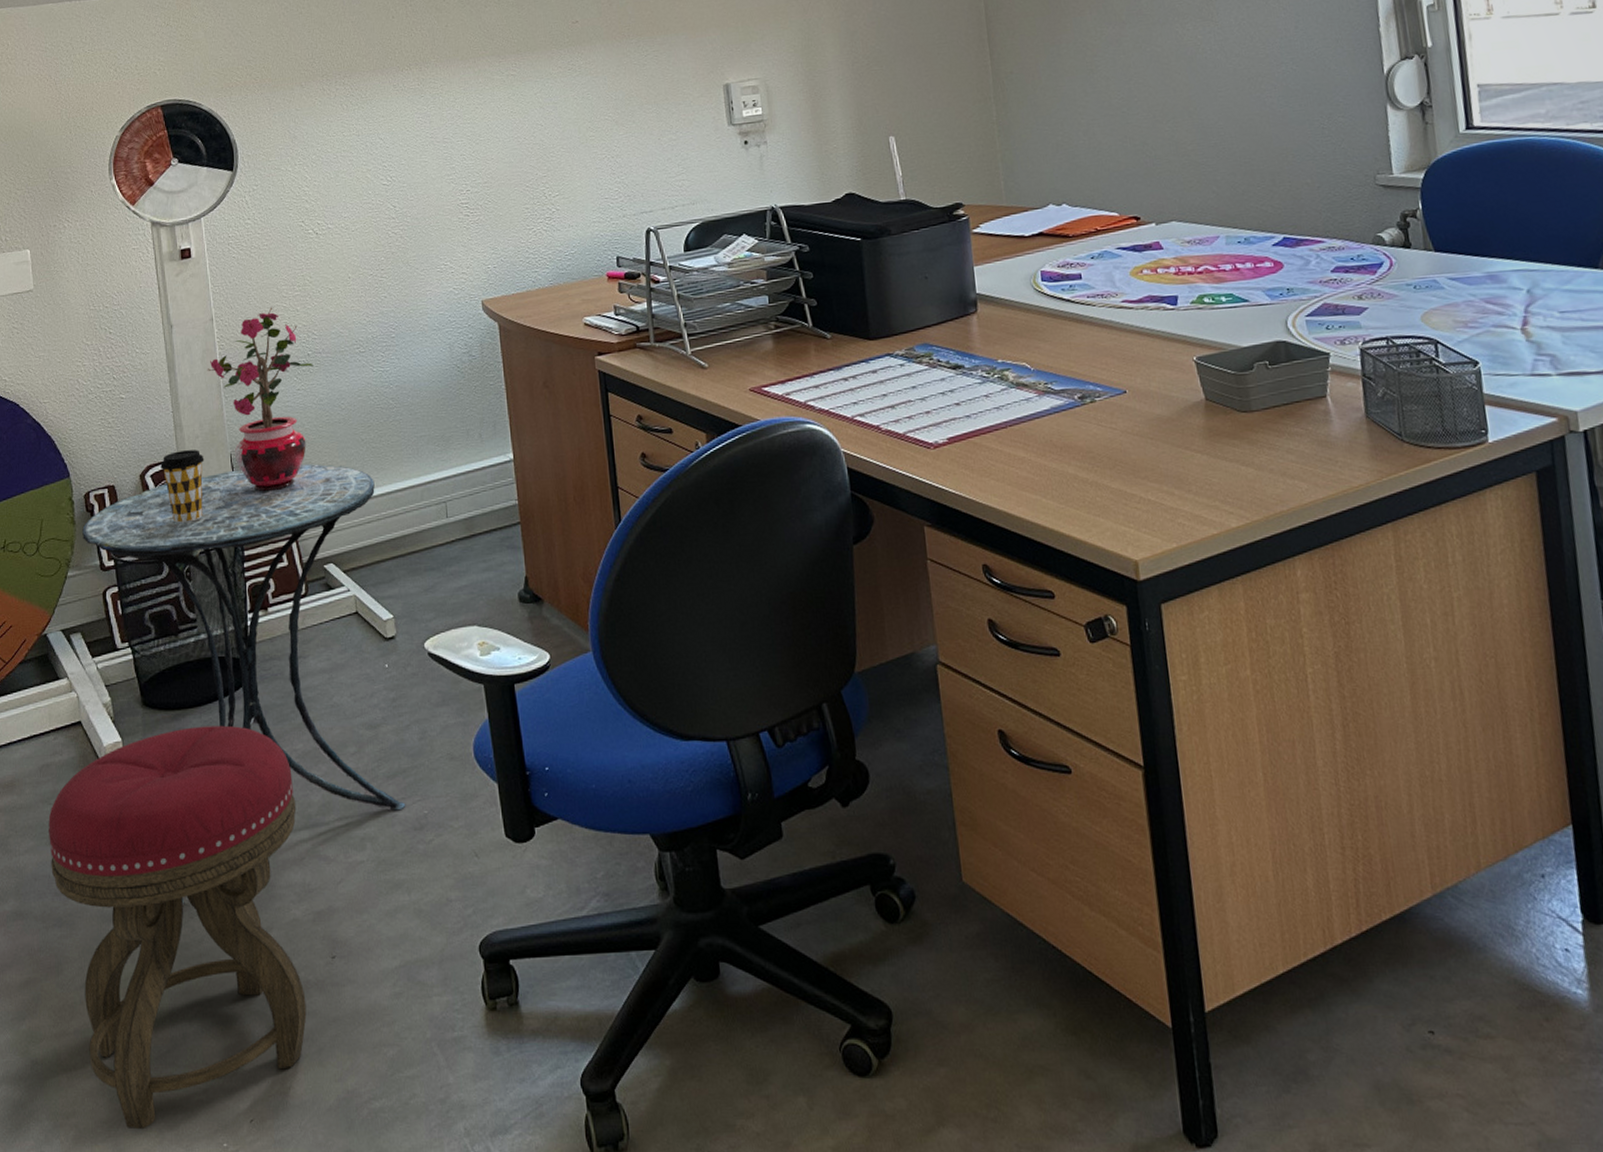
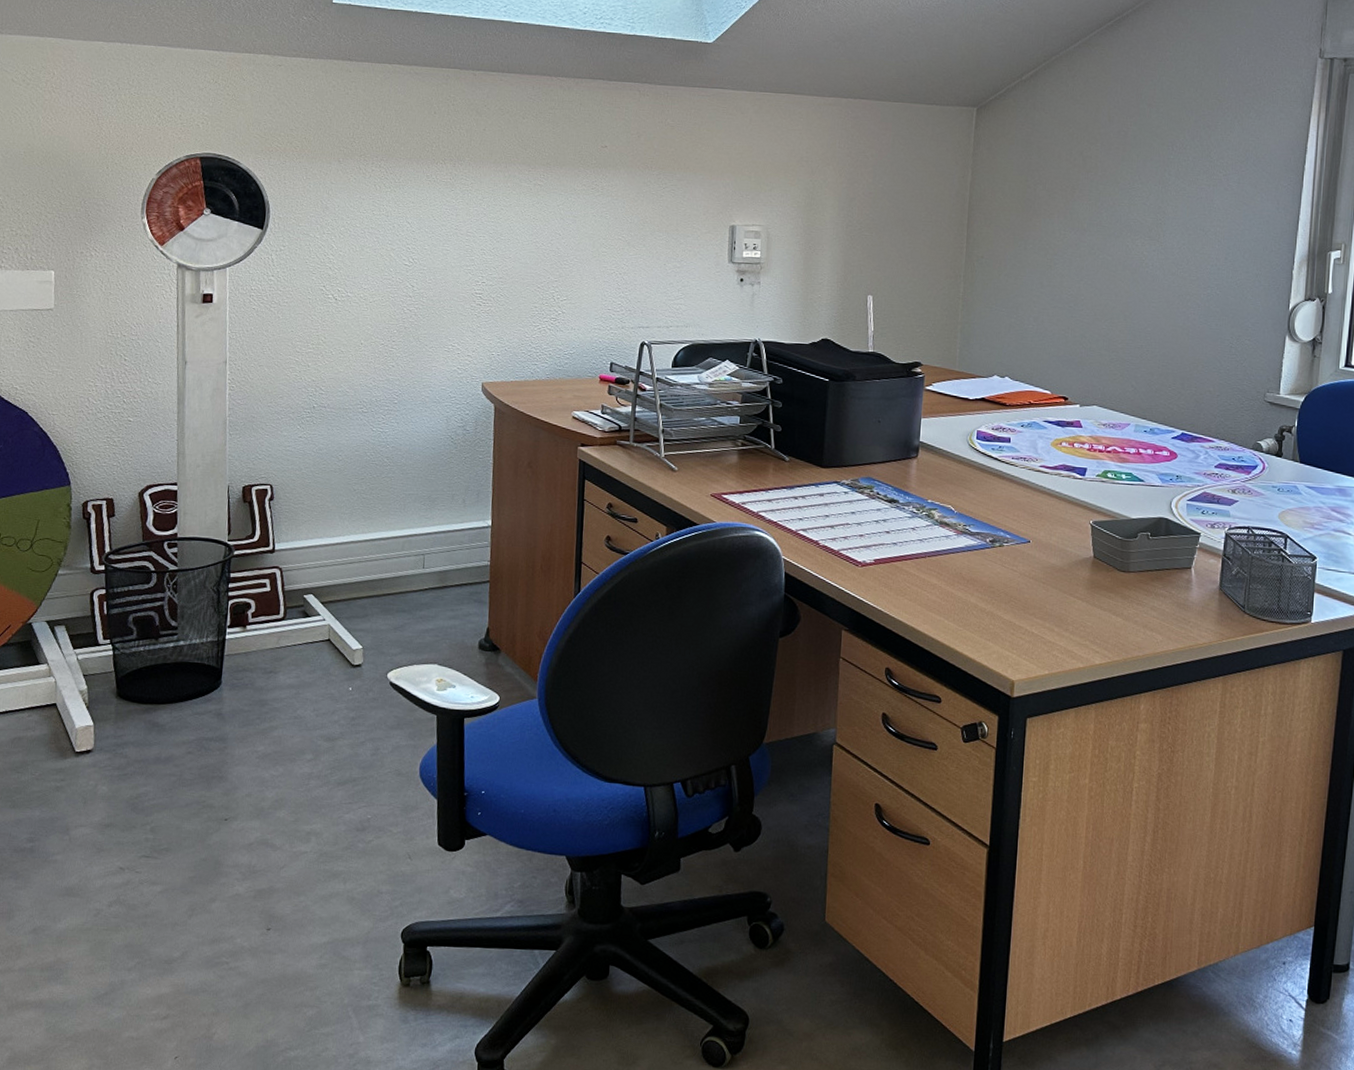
stool: present [48,725,307,1130] -> none [12,720,252,1057]
side table: present [82,463,406,907] -> none [76,500,361,874]
coffee cup: present [160,450,205,523] -> none [160,476,203,541]
potted plant: present [207,307,313,492] -> none [215,359,317,524]

